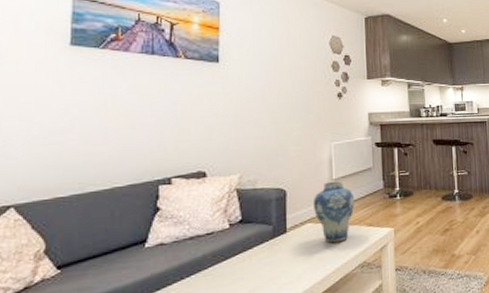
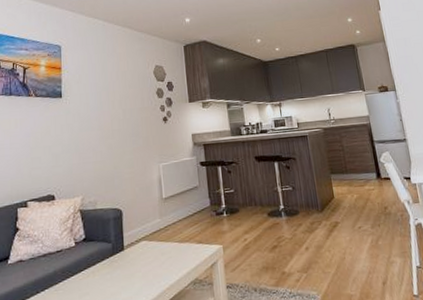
vase: present [312,181,355,243] -> none [146,200,184,260]

